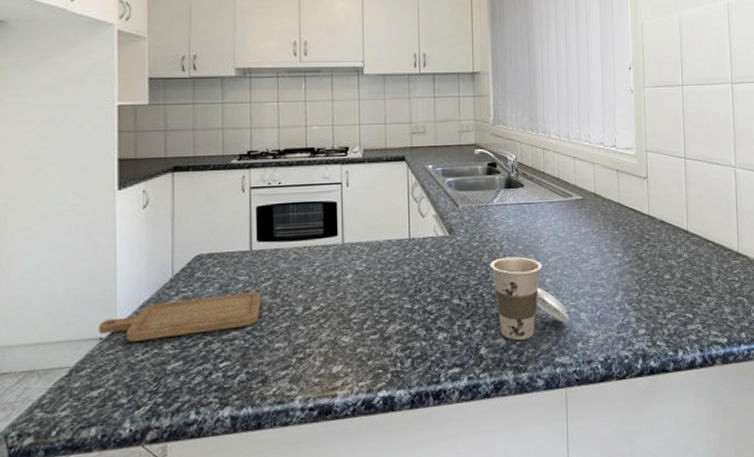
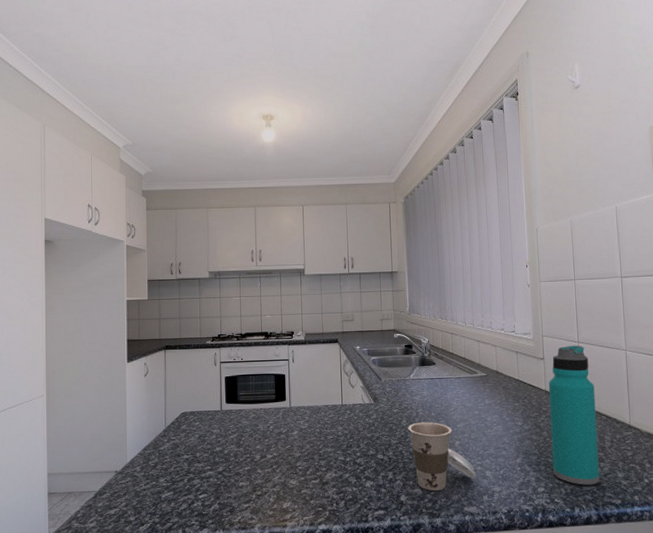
chopping board: present [98,292,261,342] -> none [114,442,229,475]
water bottle: none [651,161,706,324] -> present [548,345,600,485]

